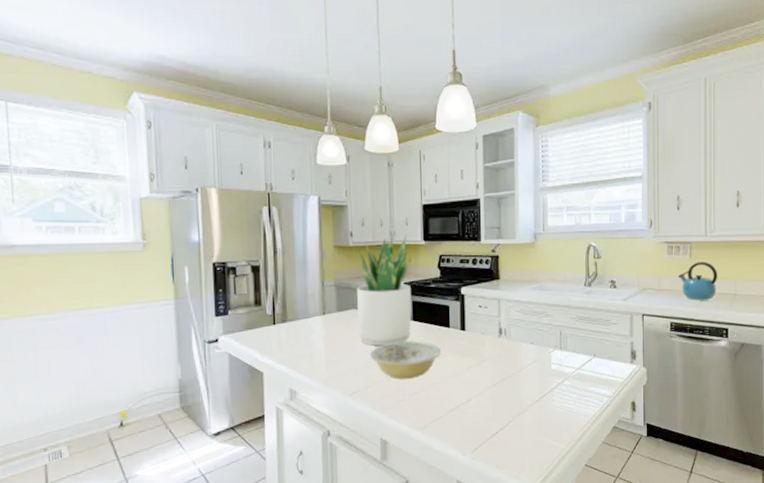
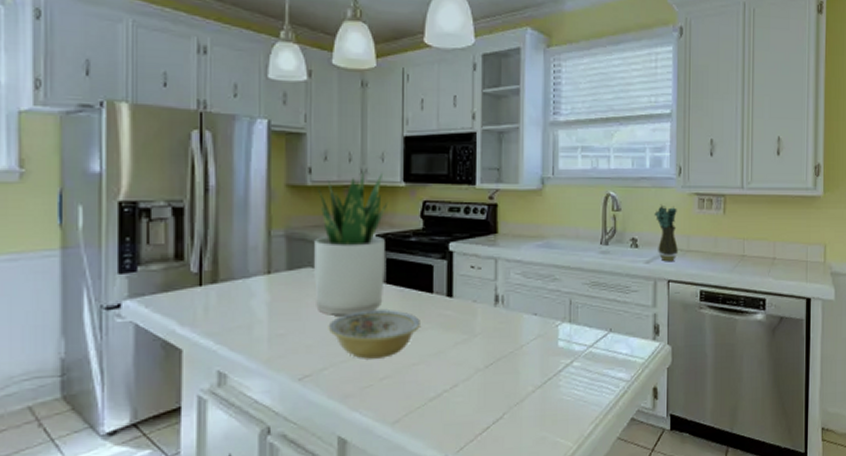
vase: none [629,252,650,299] -> present [654,204,678,262]
kettle: present [678,261,718,301] -> none [709,218,755,265]

